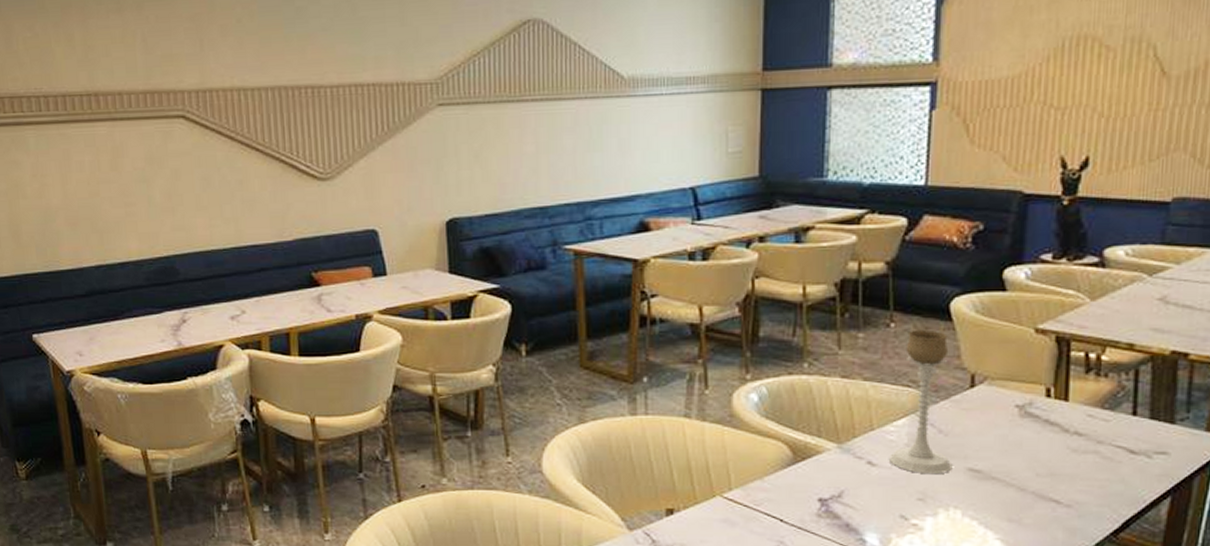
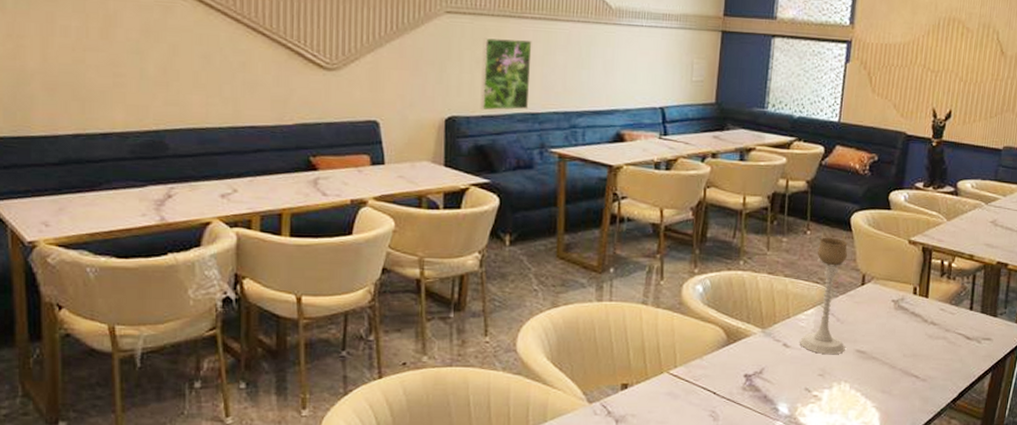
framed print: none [480,125,536,209] -> present [480,38,532,111]

